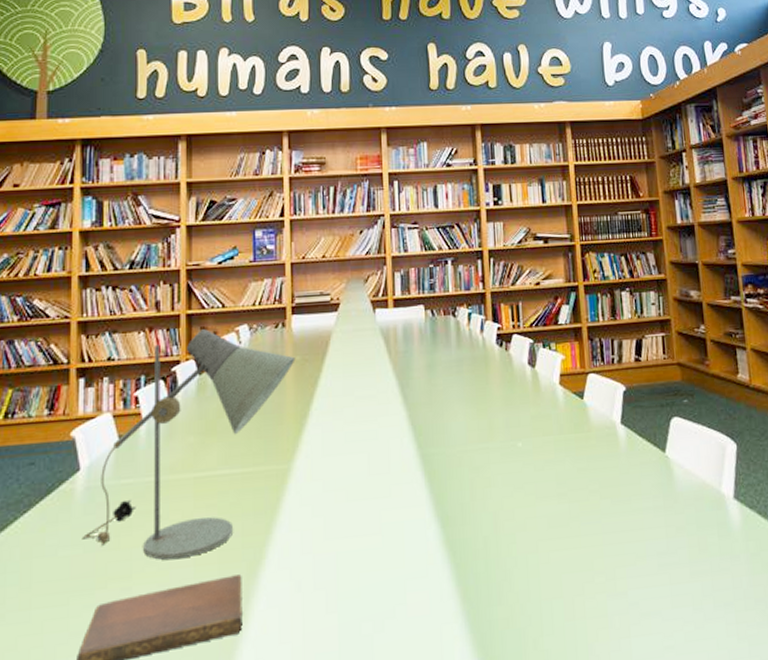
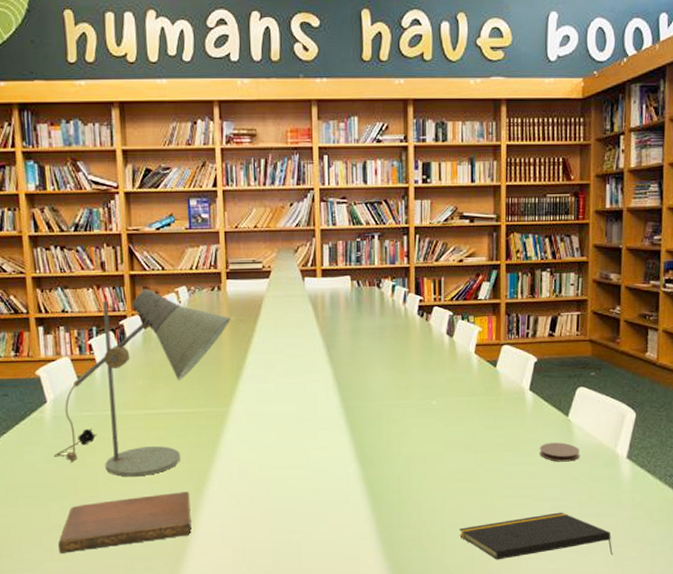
notepad: none [558,571,734,640] -> present [459,512,613,560]
coaster: none [639,484,683,508] -> present [540,442,579,462]

